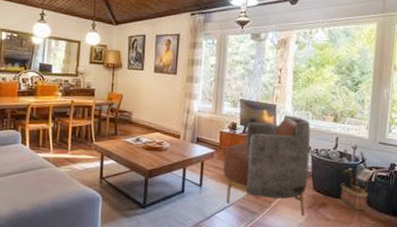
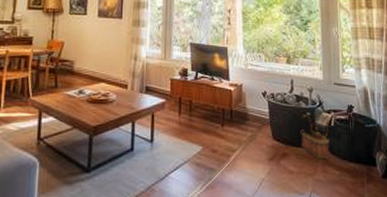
armchair: present [223,115,311,215] -> none [176,58,266,169]

